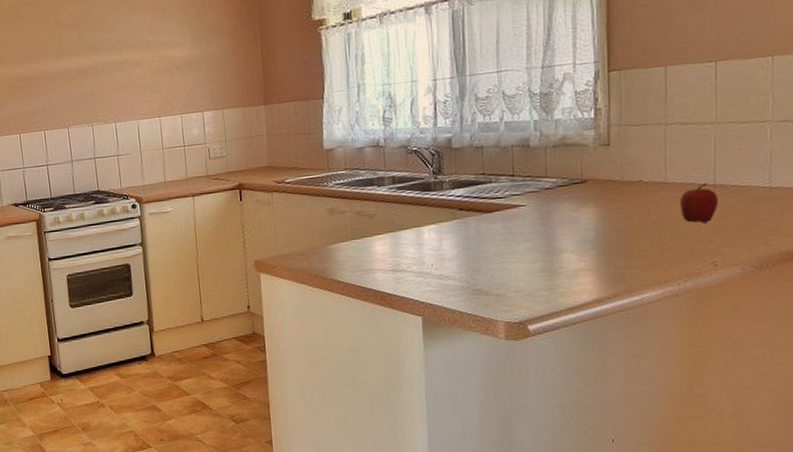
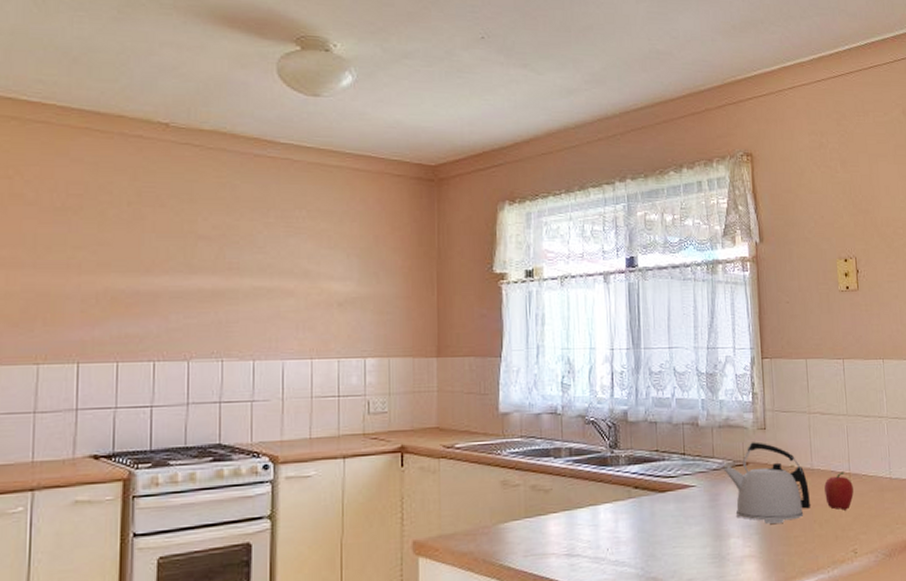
kettle: none [557,158,662,239] -> present [723,442,811,524]

